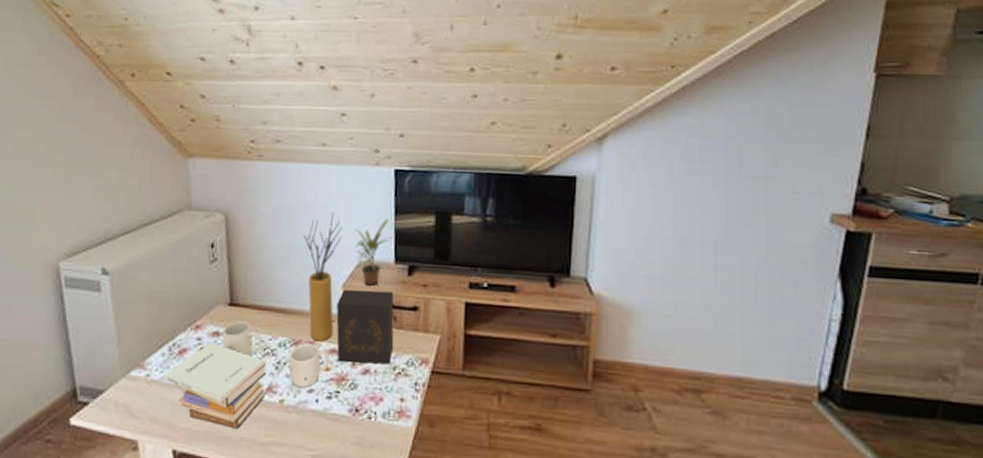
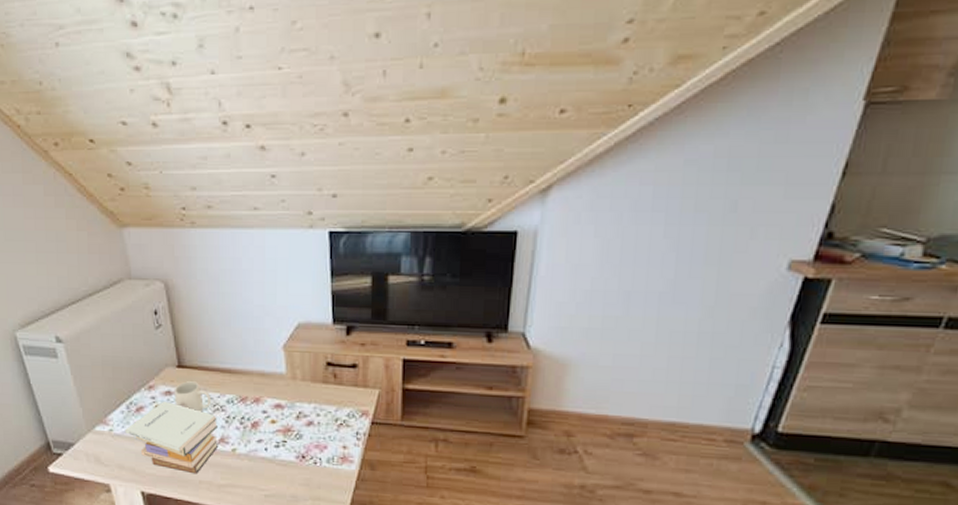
mug: present [288,343,330,388] -> none [237,400,276,439]
vase: present [303,213,342,342] -> none [242,277,280,398]
decorative box: present [336,289,394,365] -> none [279,349,335,417]
potted plant: present [354,219,393,286] -> none [291,281,330,346]

